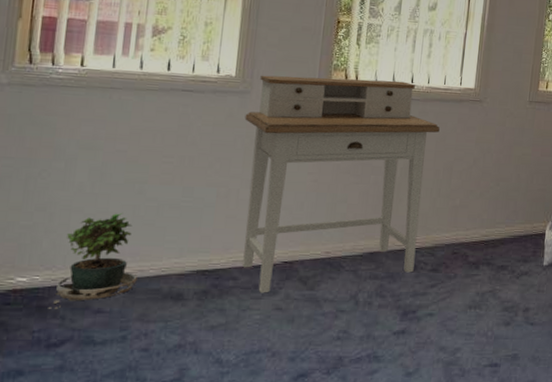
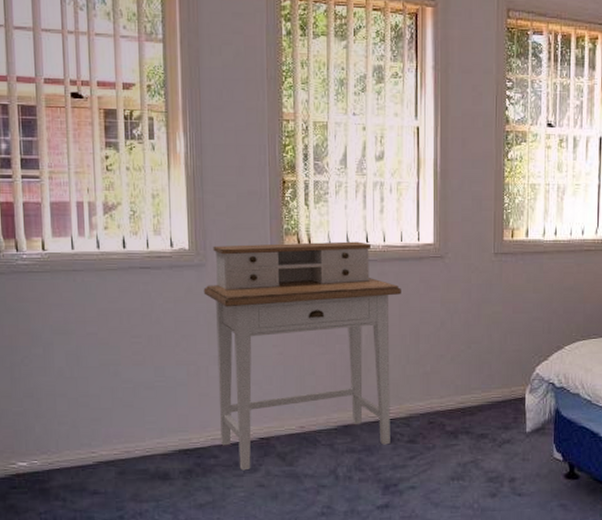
potted plant: present [48,212,137,309] -> none [50,395,125,491]

